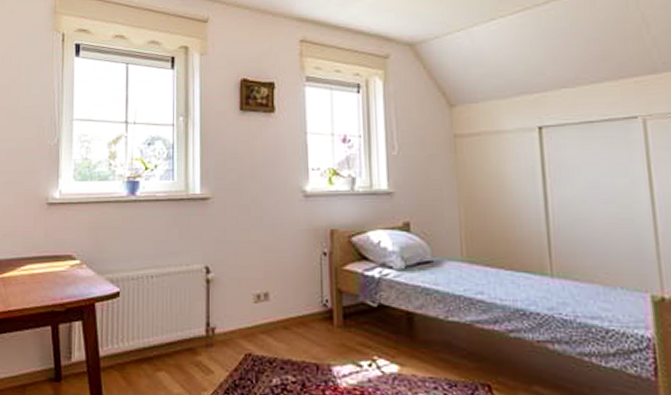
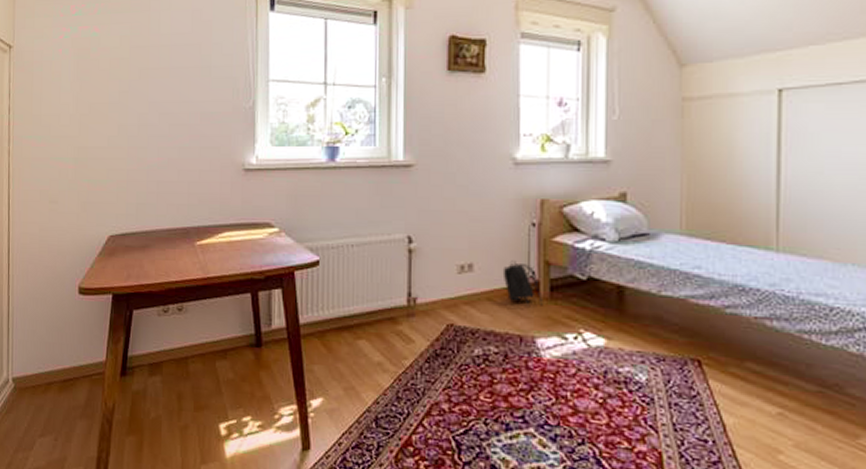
backpack: none [297,289,337,335] -> present [502,260,543,307]

